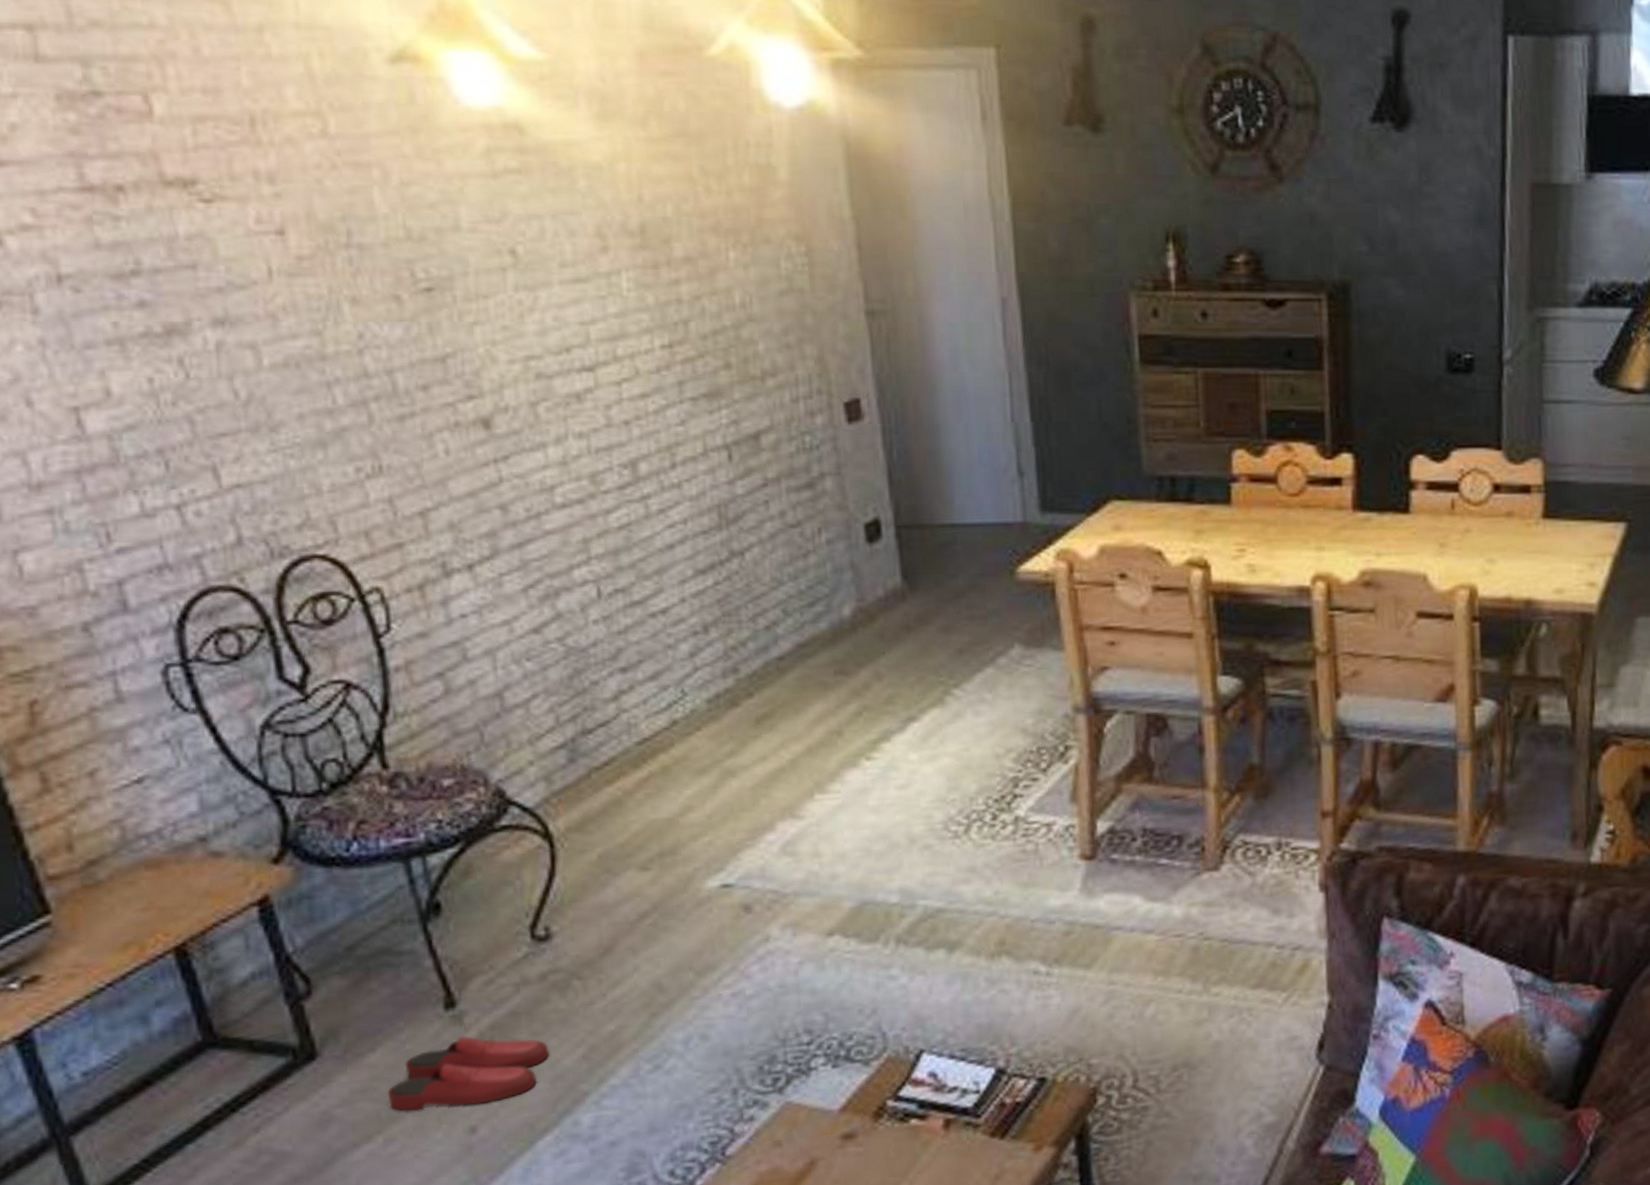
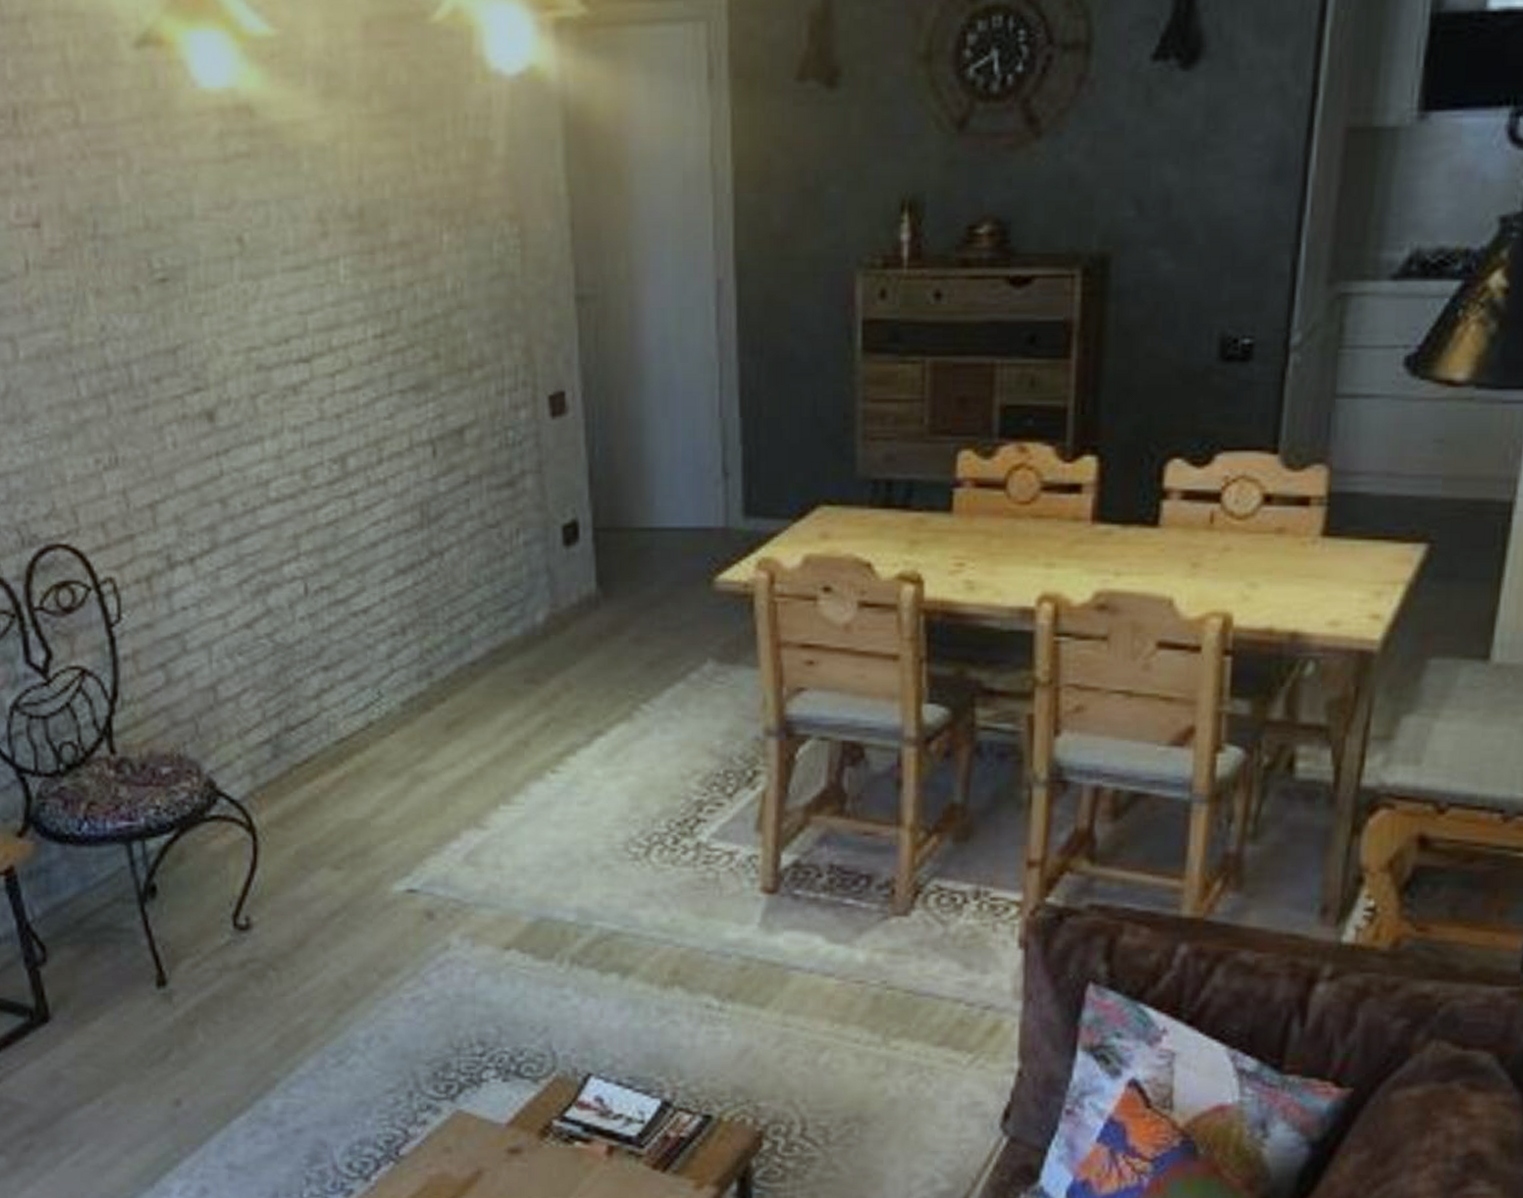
slippers: present [387,1036,550,1112] -> none [106,1013,247,1079]

